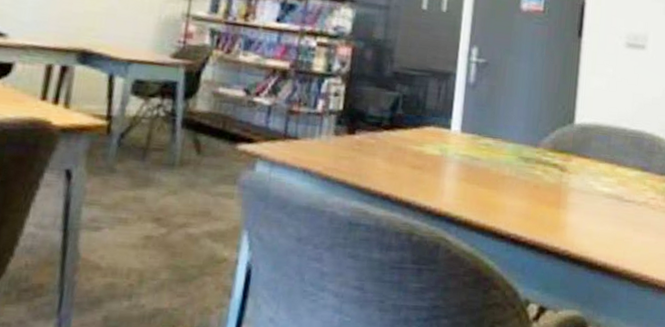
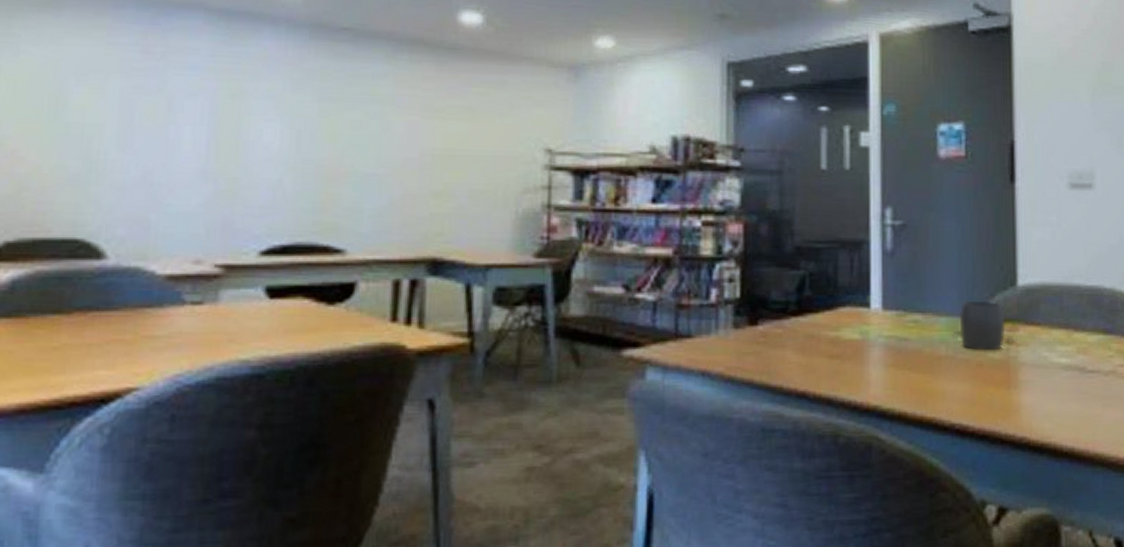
mug: none [522,132,563,176] -> present [959,300,1006,351]

